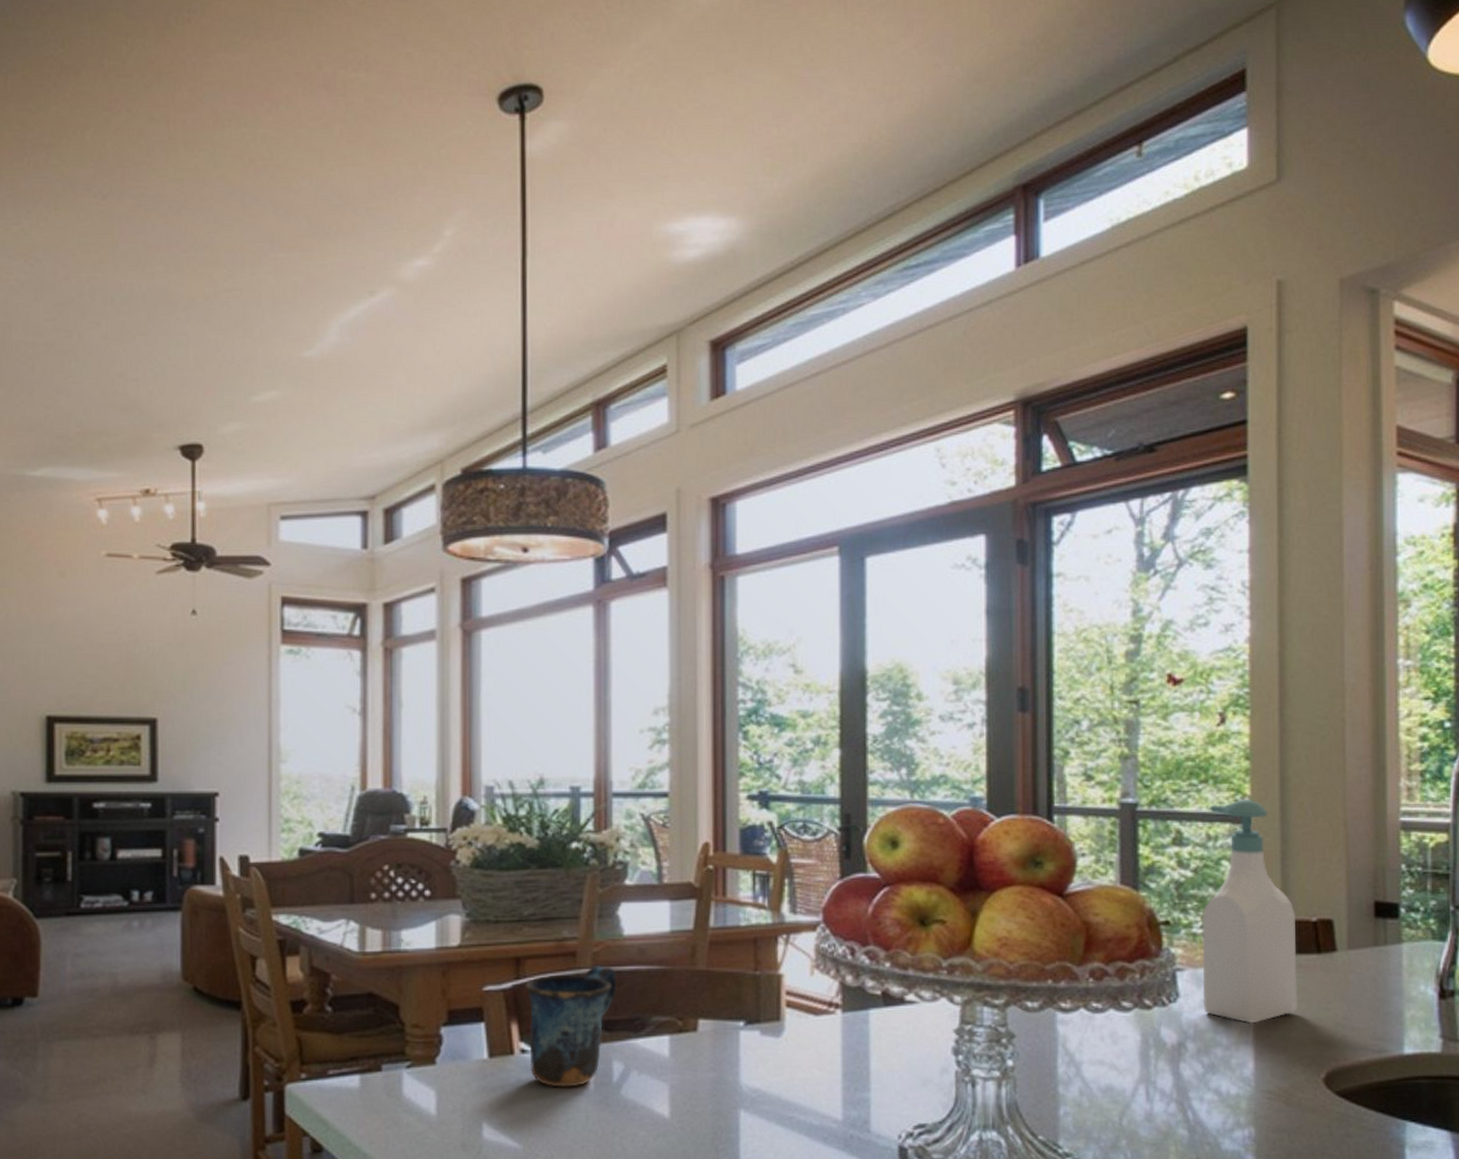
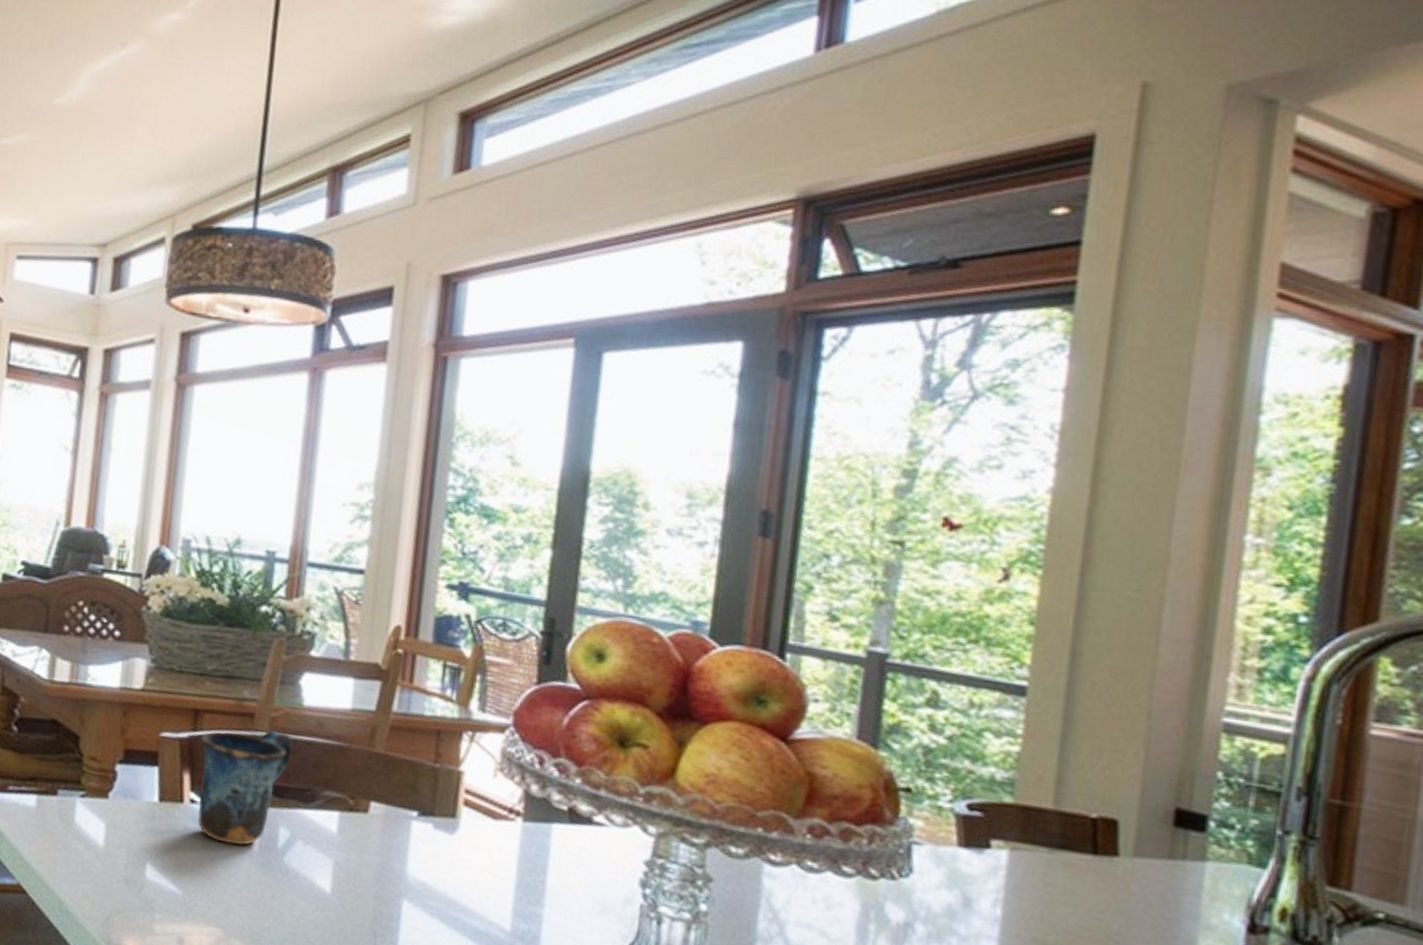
soap bottle: present [1202,799,1298,1024] -> none [940,668,1071,918]

